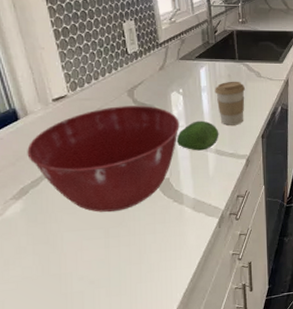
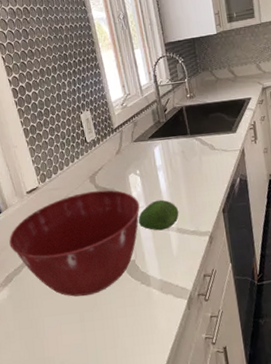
coffee cup: present [215,81,246,125] -> none [170,156,202,203]

